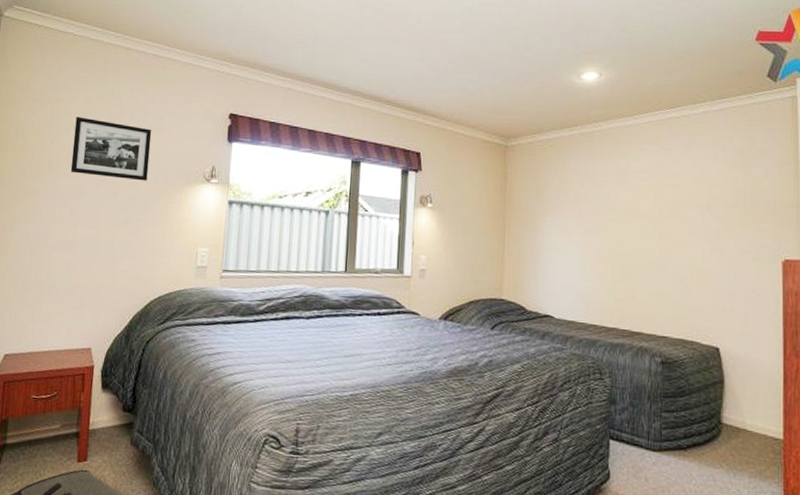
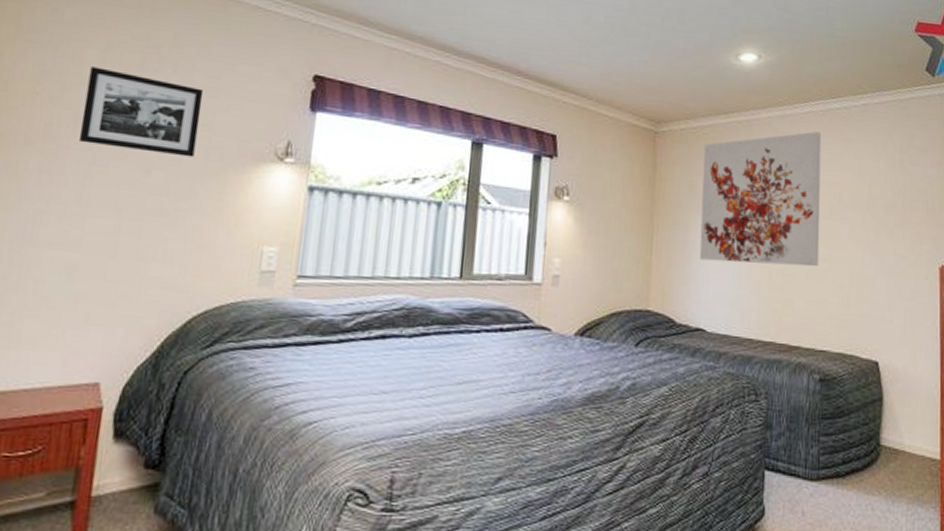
wall art: none [546,139,661,262] -> present [699,131,822,267]

